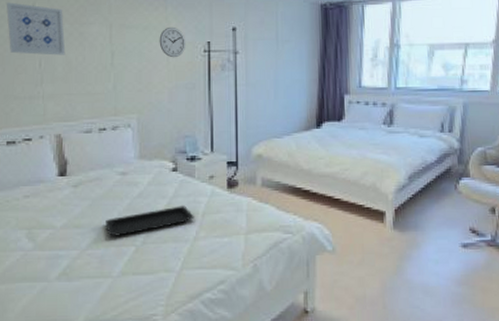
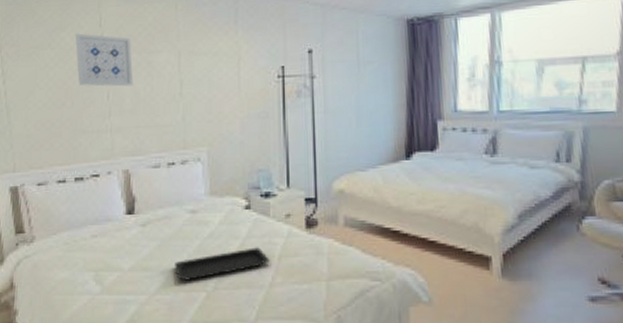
wall clock: present [159,26,186,58] -> none [230,51,259,85]

